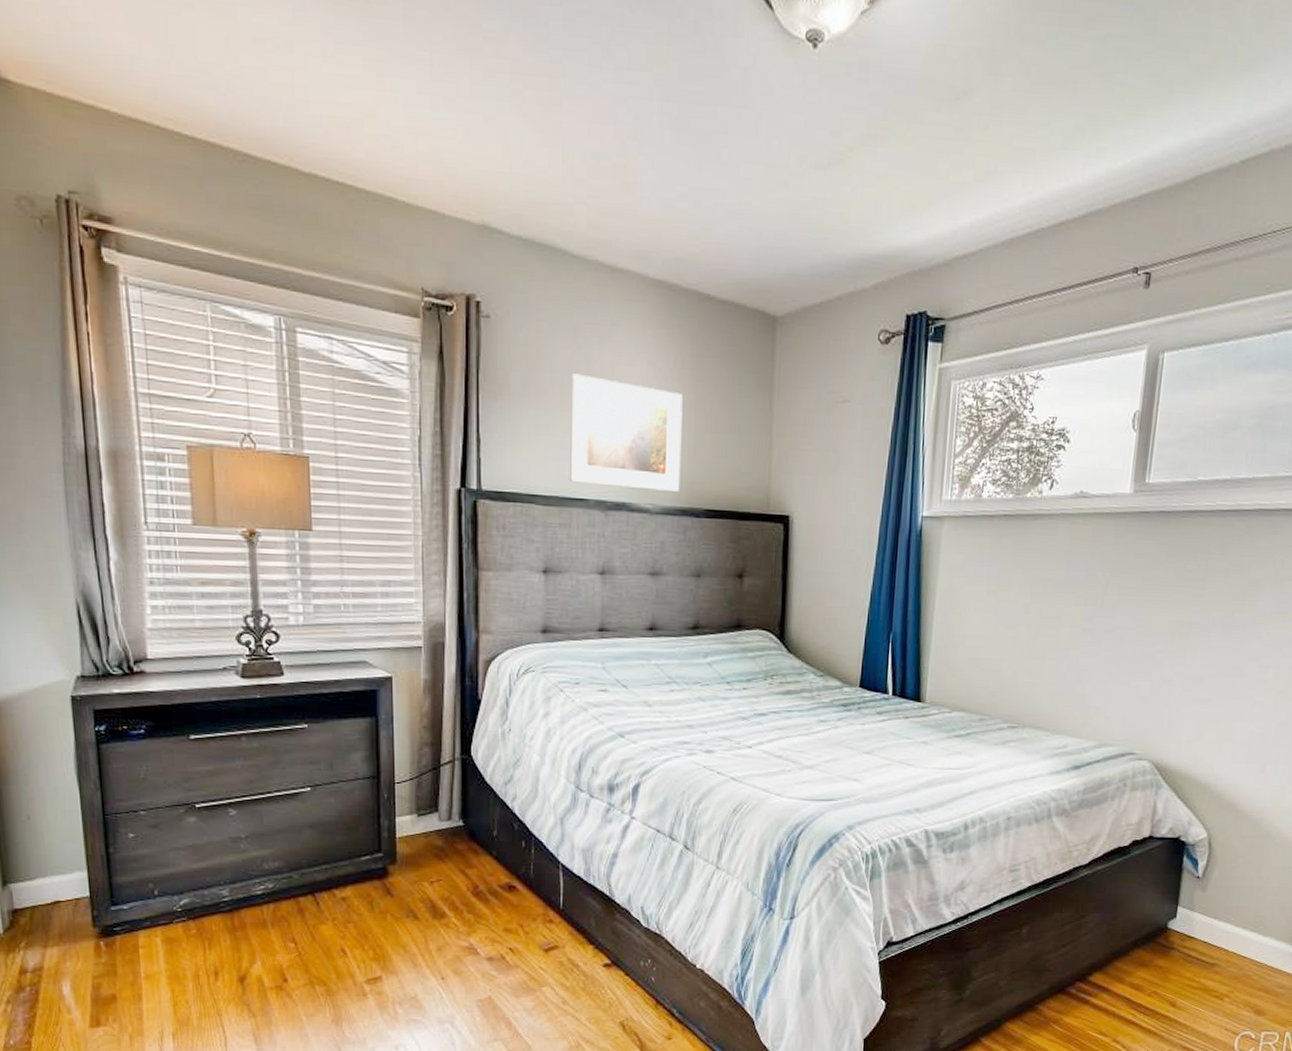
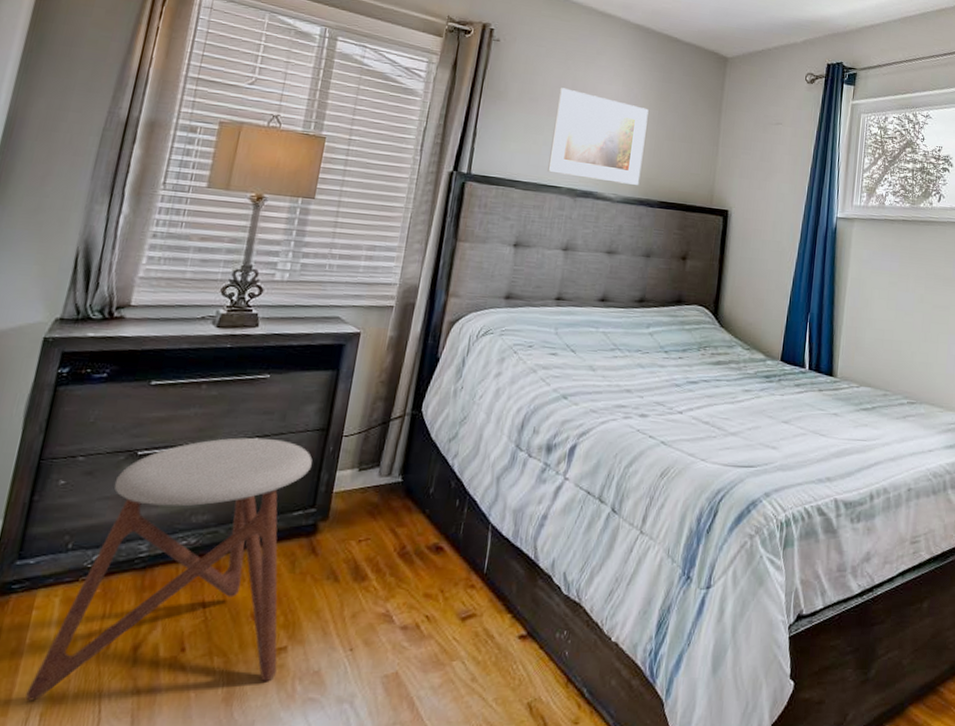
stool: none [154,787,376,1024] -> present [25,437,313,701]

